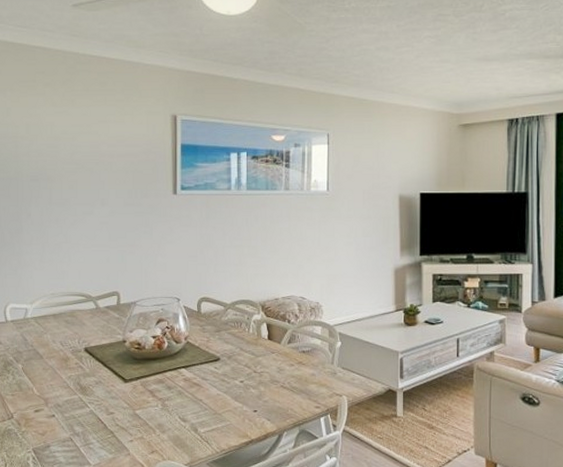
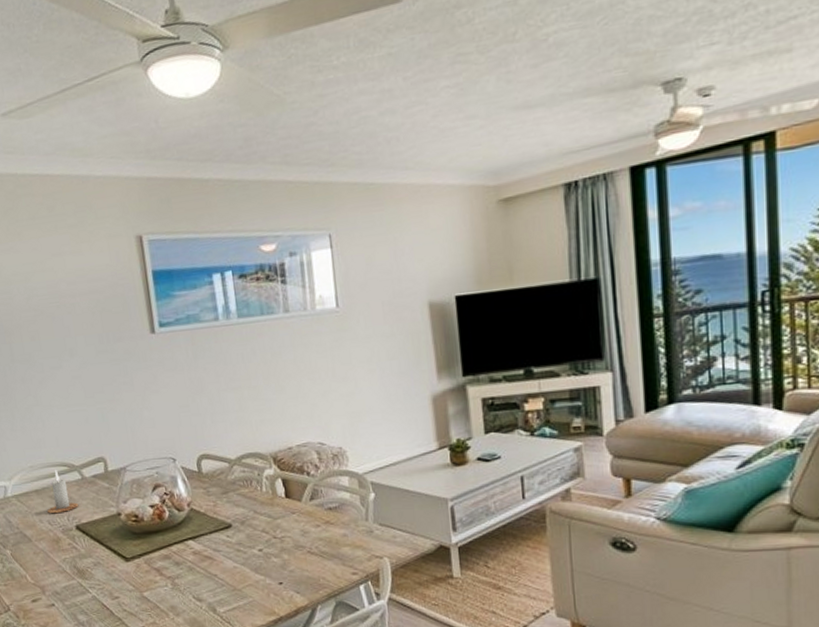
candle: none [61,299,90,336] -> present [47,470,79,514]

